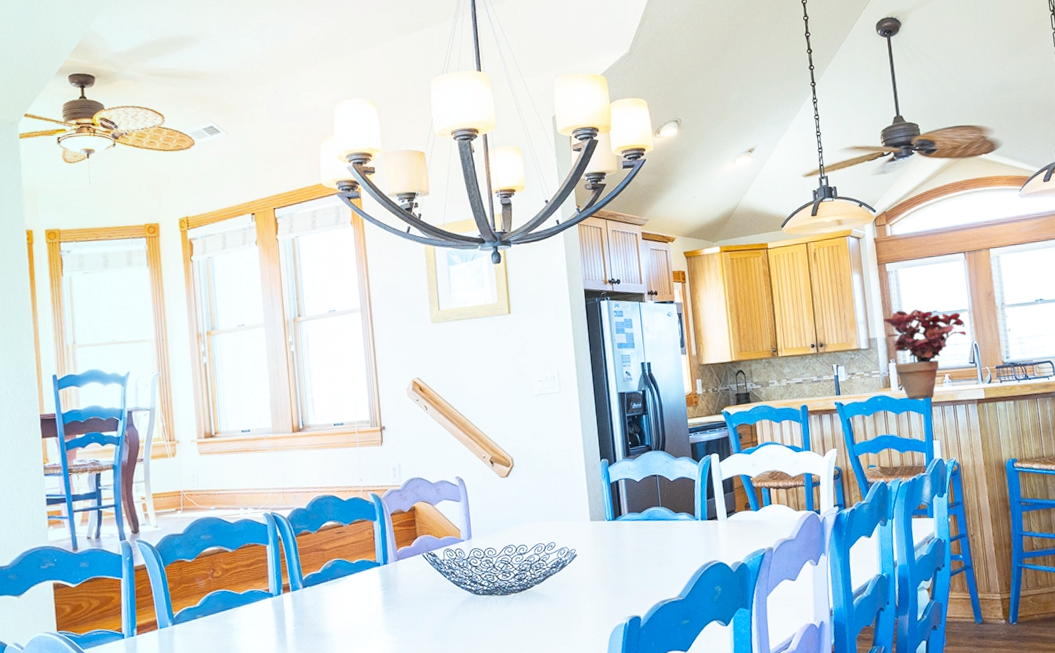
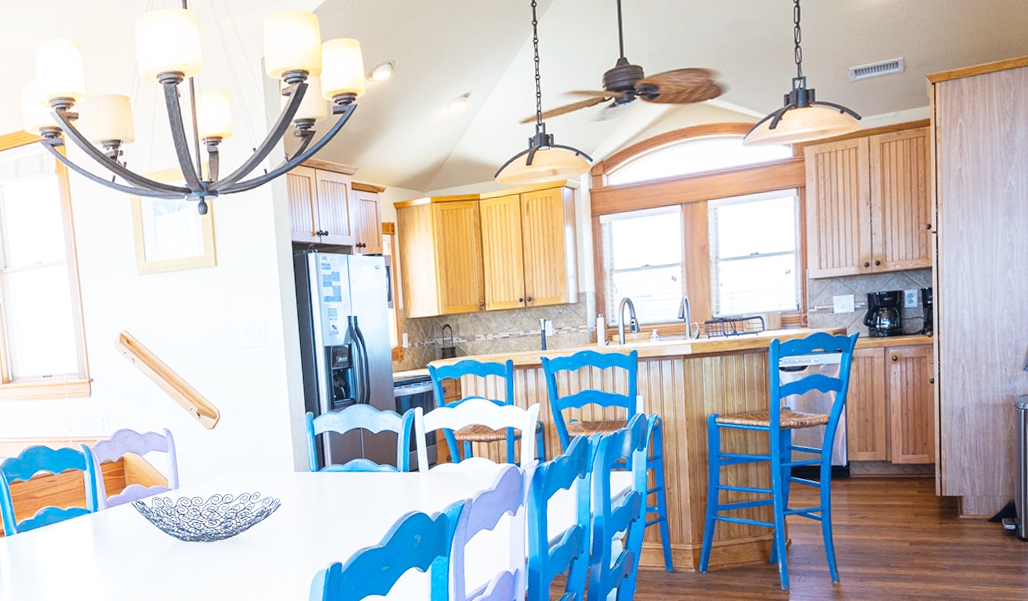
potted plant: present [883,308,967,400] -> none [594,262,678,355]

